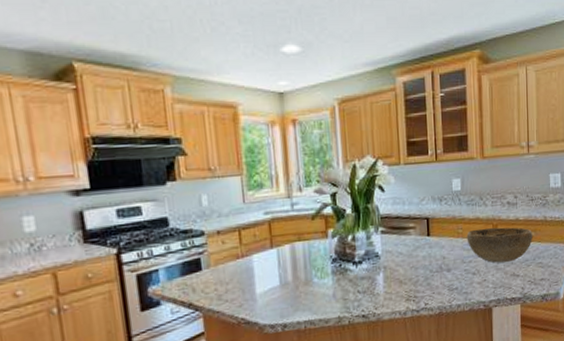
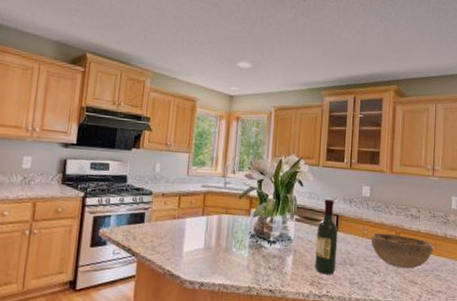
wine bottle: none [406,201,433,287] -> present [315,199,338,275]

